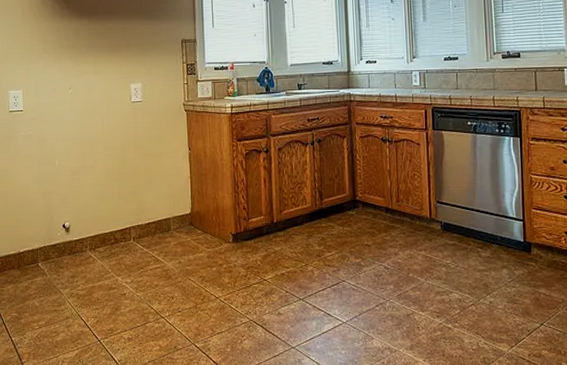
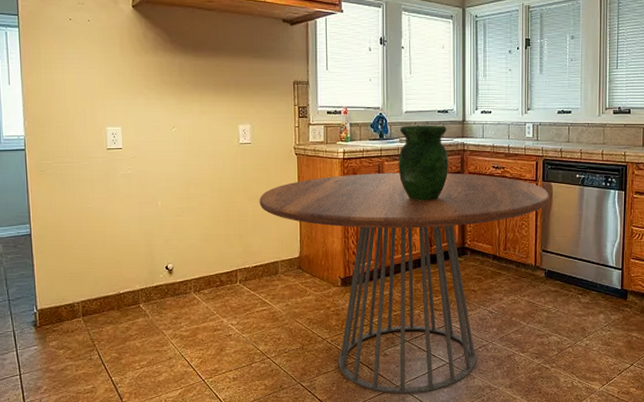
dining table: none [151,124,441,356] -> present [259,172,549,394]
vase: none [285,77,336,154] -> present [398,126,449,201]

